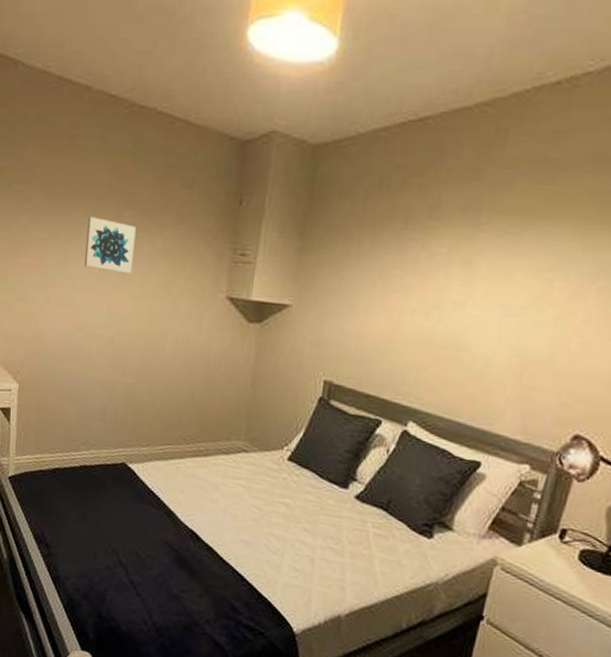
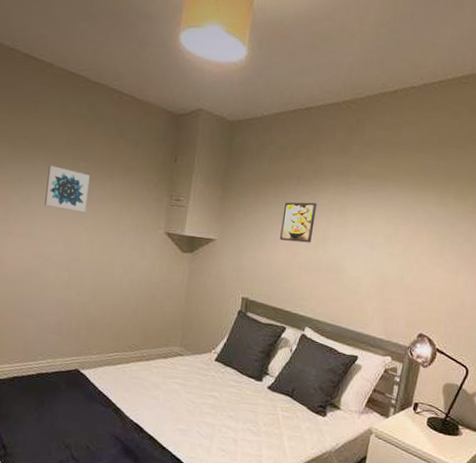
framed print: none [377,252,431,309] -> present [280,202,317,243]

